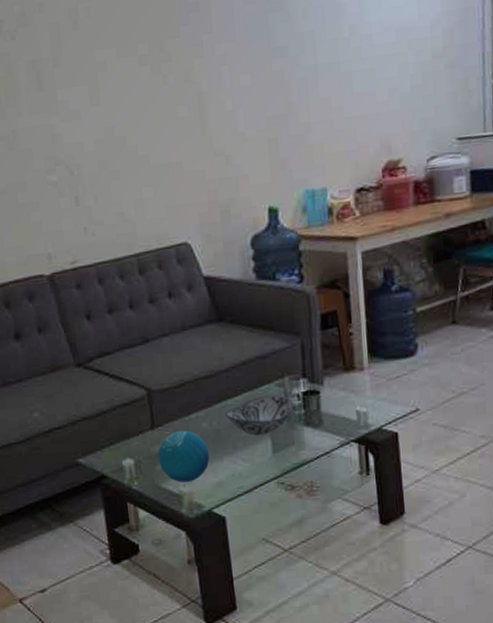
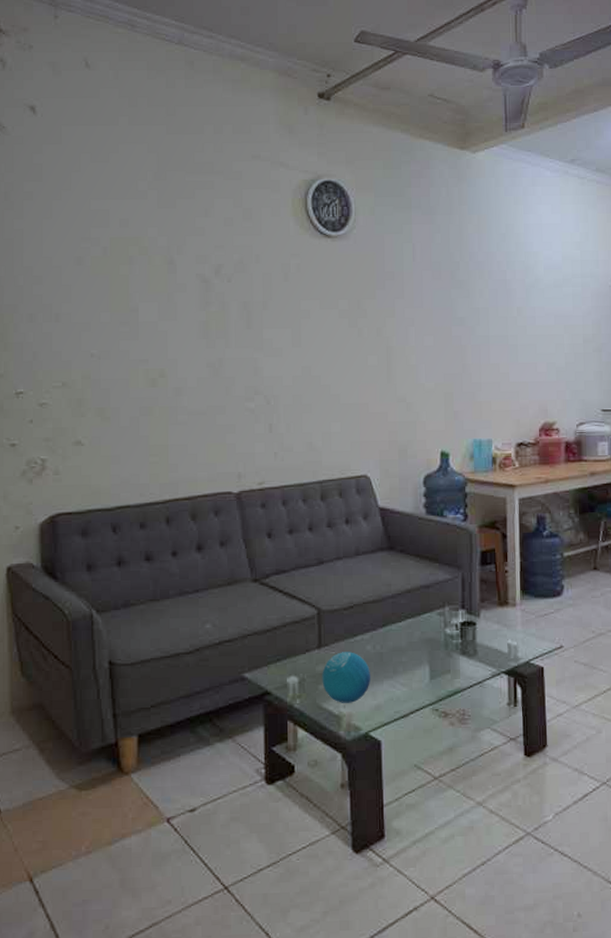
decorative bowl: present [225,394,294,435] -> none [389,623,452,661]

